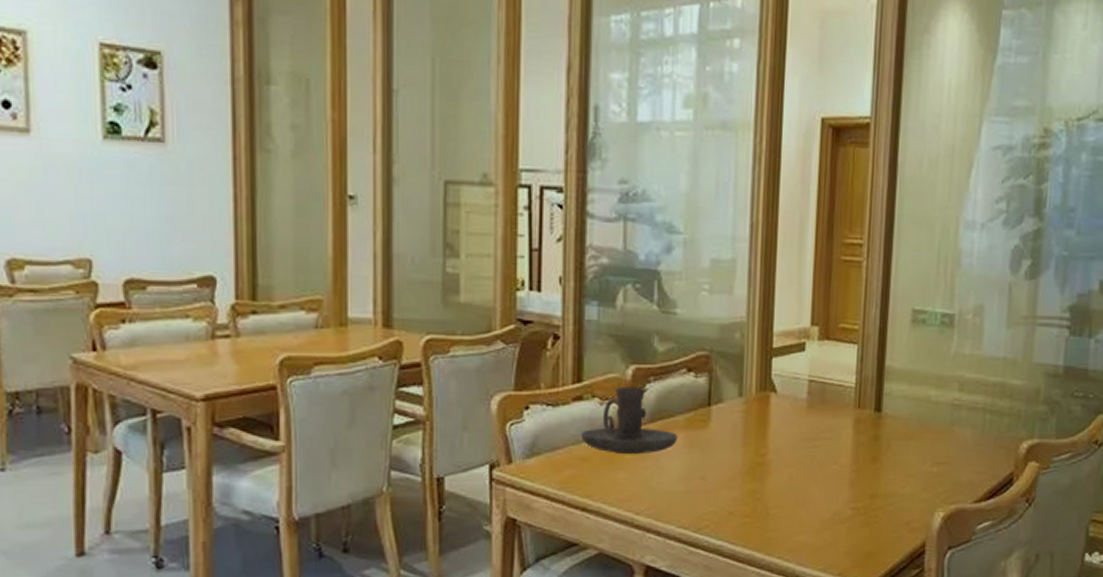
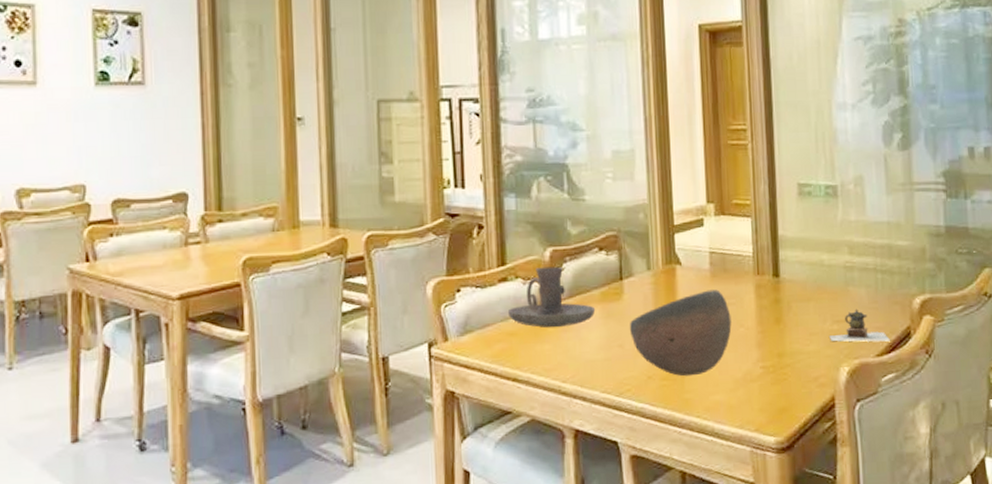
bowl: none [713,422,825,515] -> present [629,289,732,377]
teapot: none [927,450,991,487] -> present [830,308,890,342]

